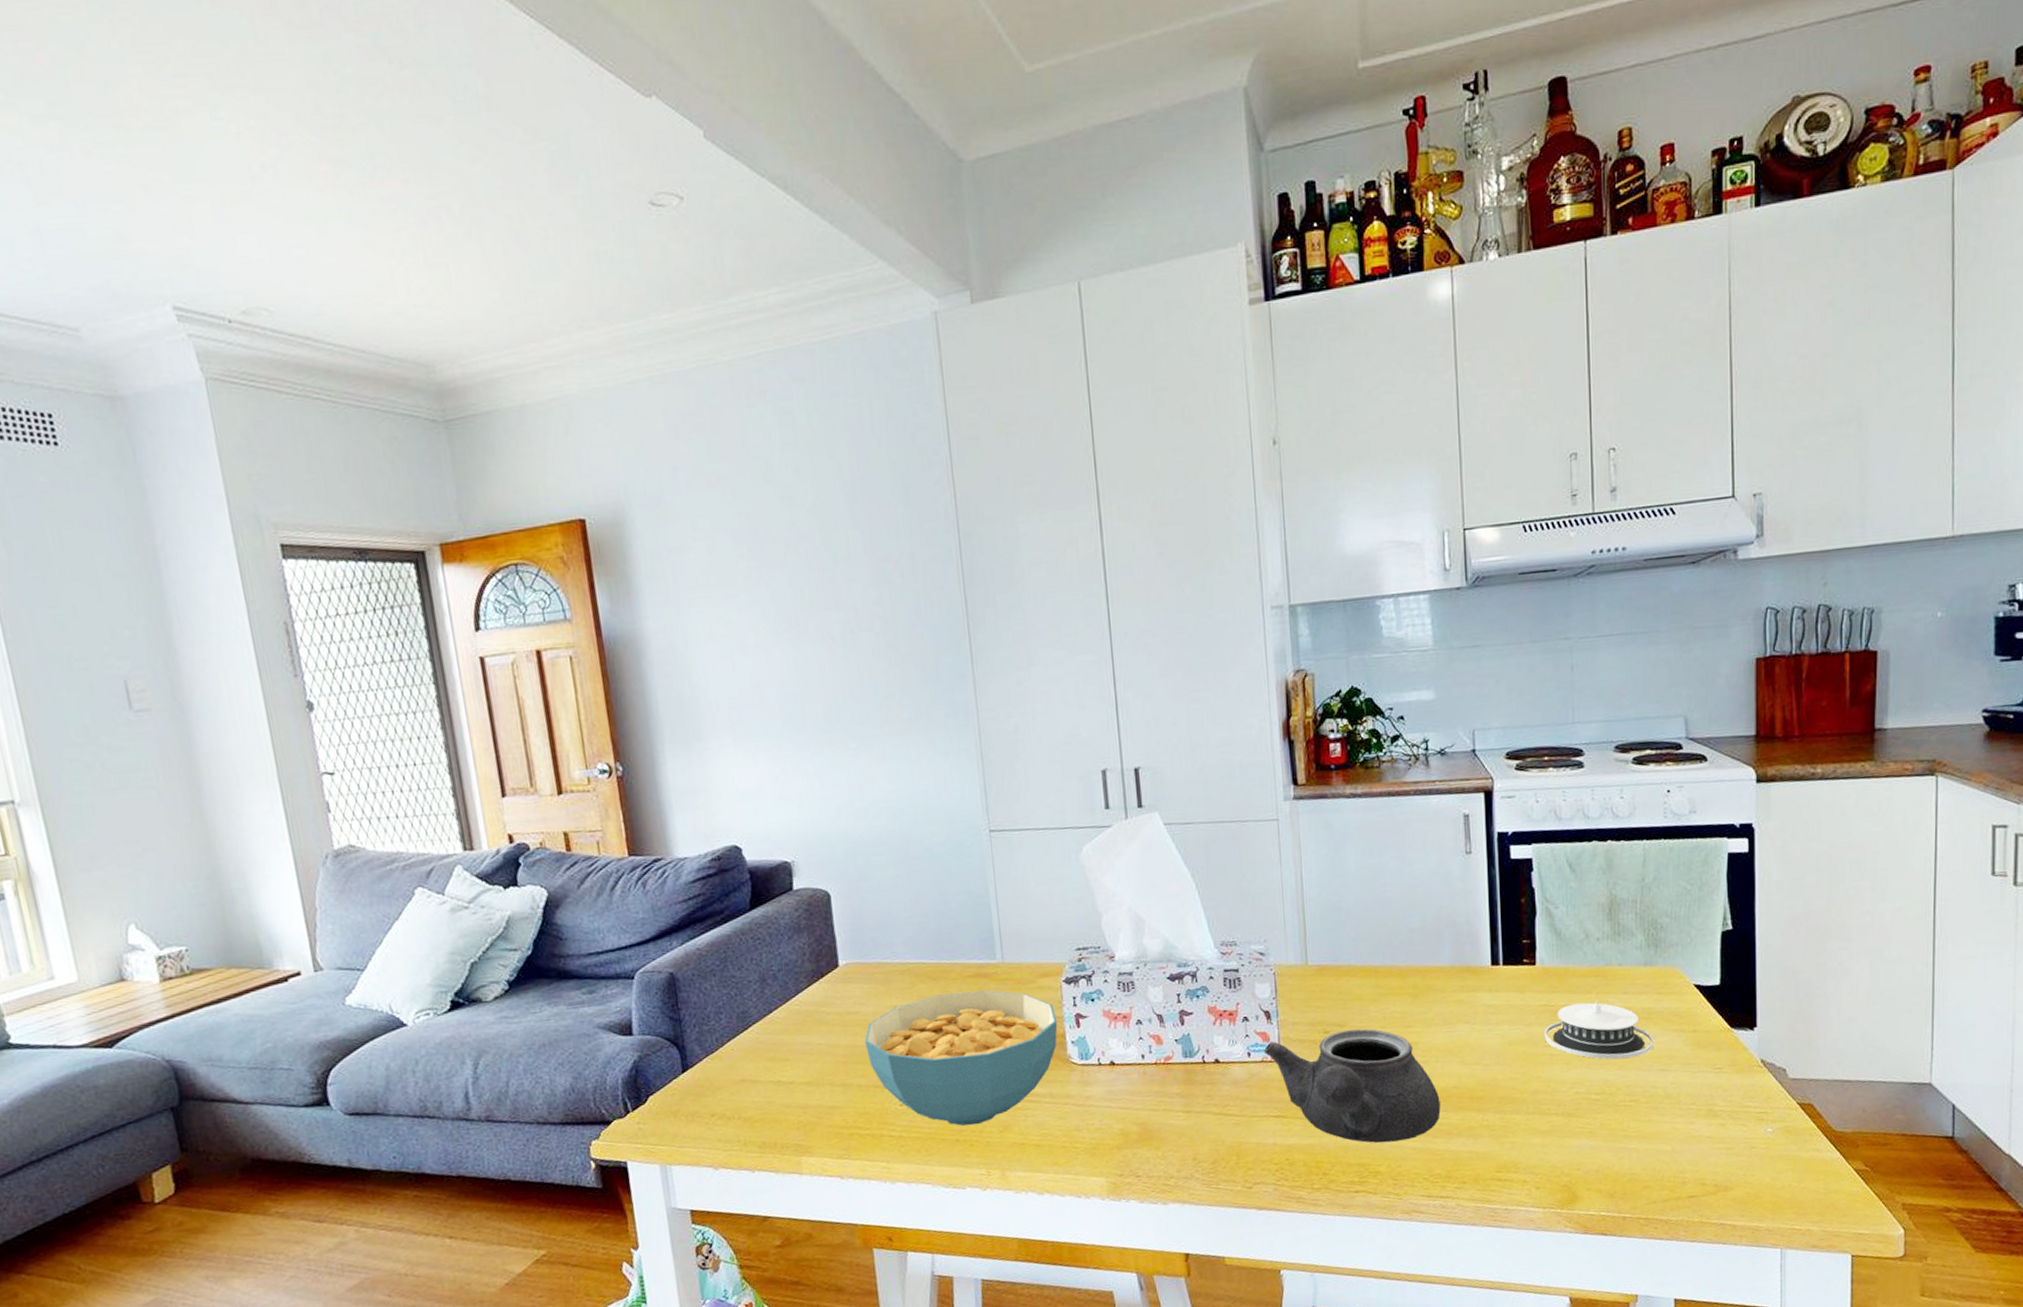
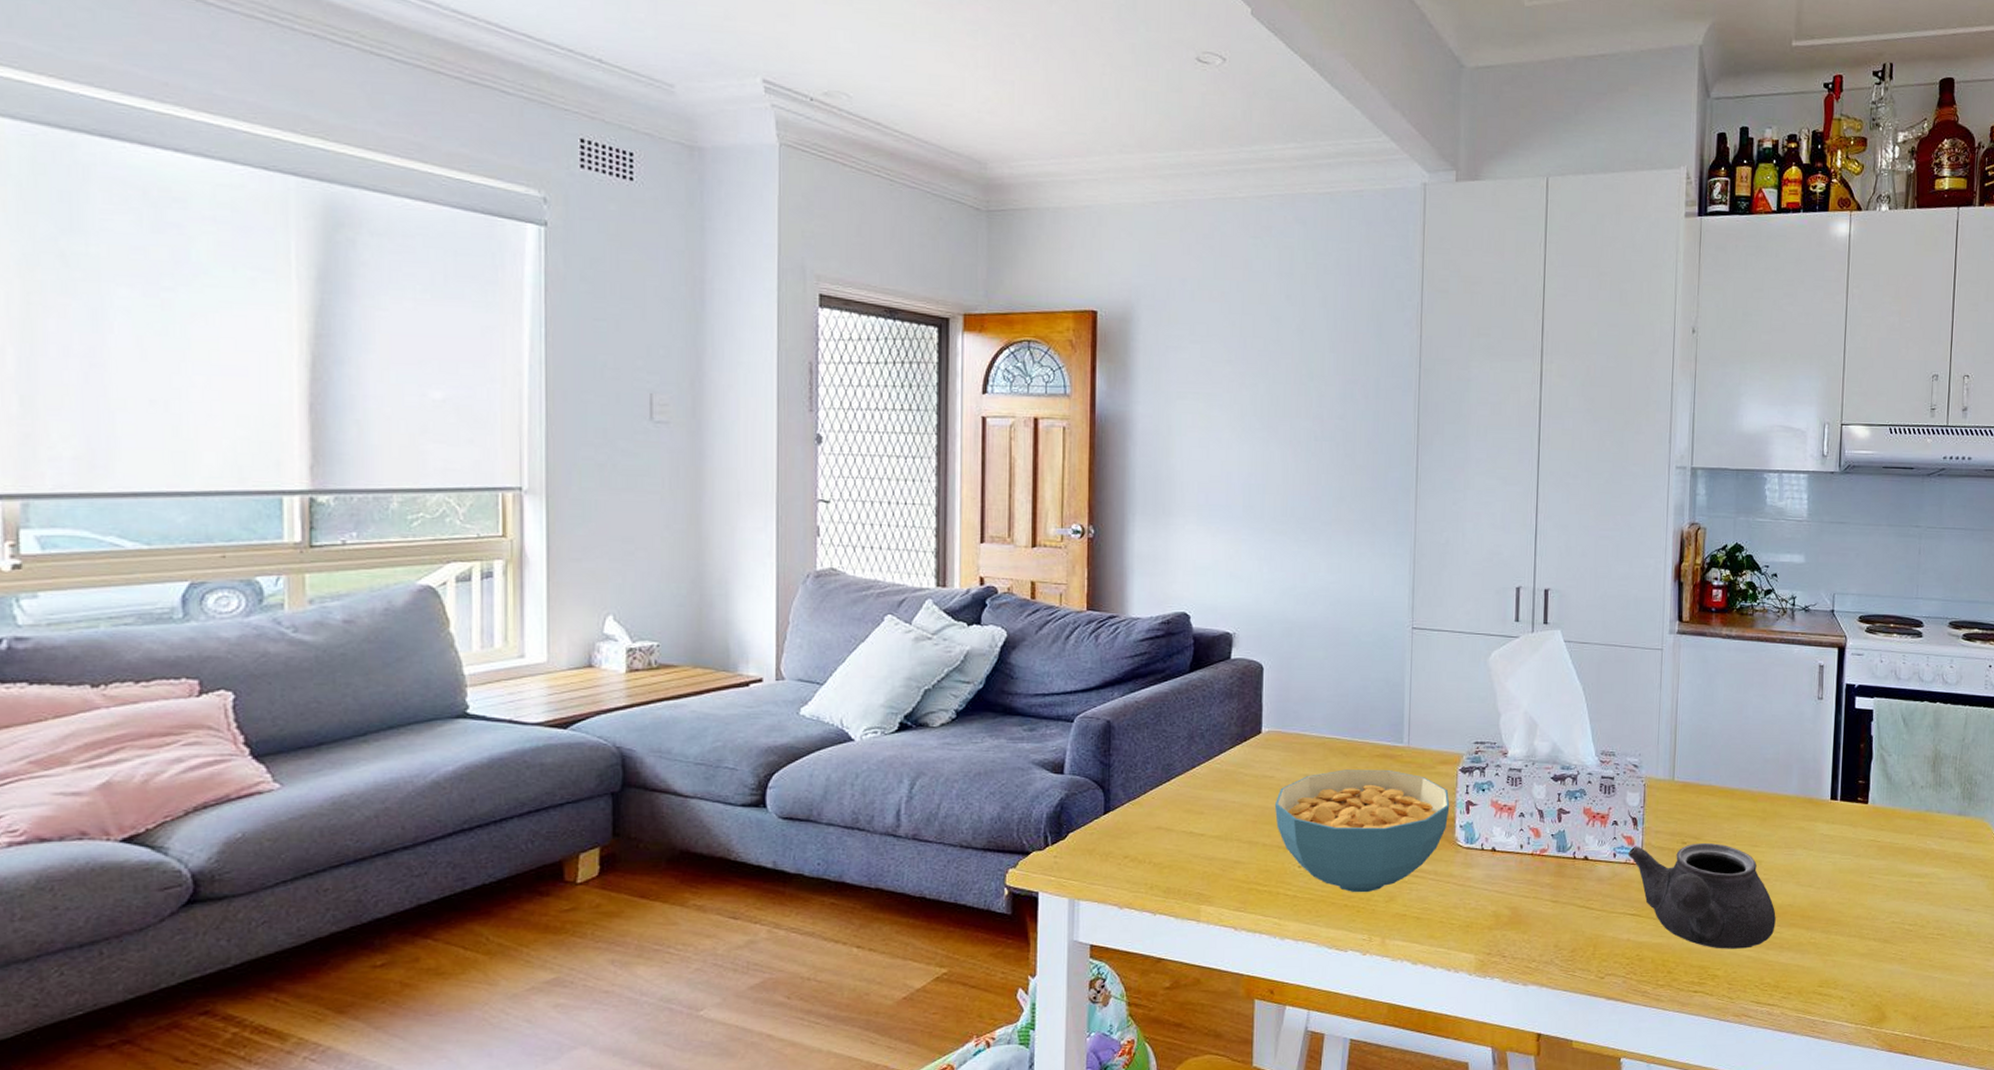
architectural model: present [1543,999,1654,1060] -> none [1869,840,1962,896]

